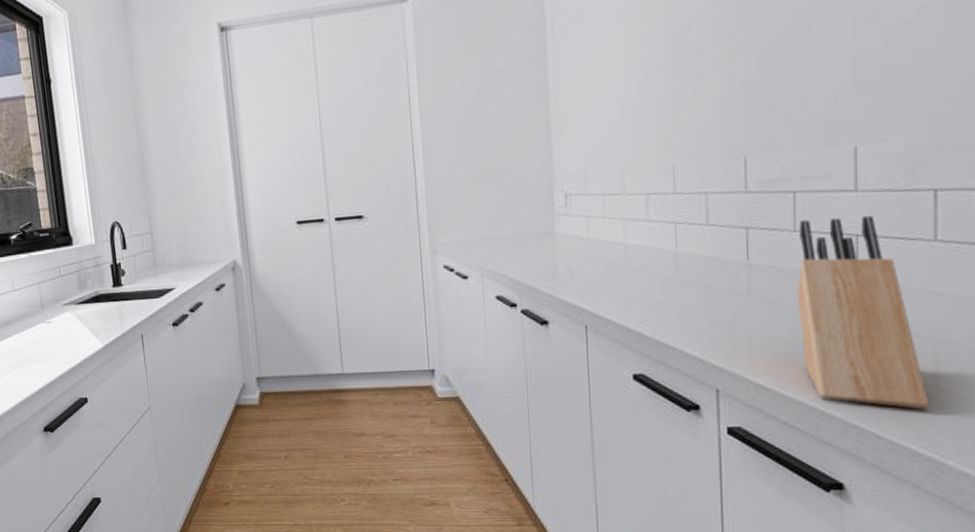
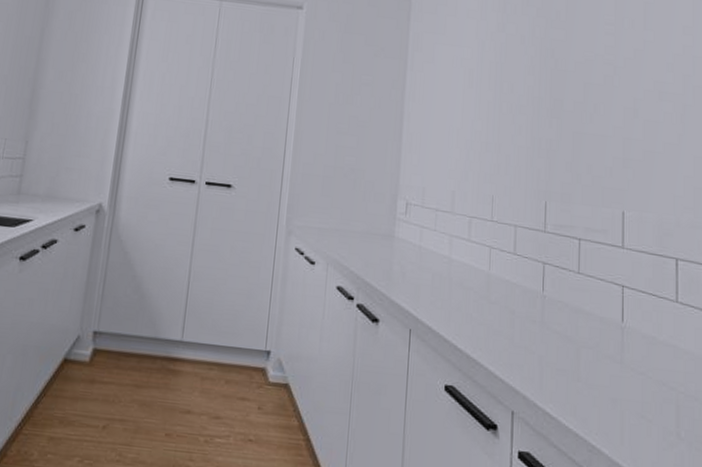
knife block: present [797,215,930,410] -> none [578,265,673,456]

